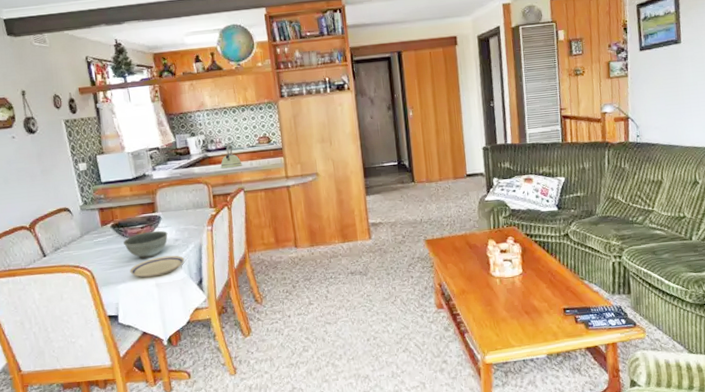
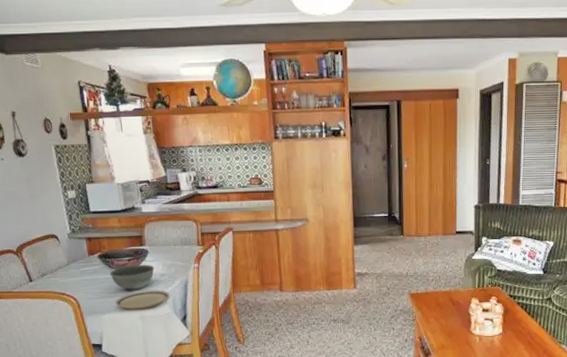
kettle: present [220,143,242,169] -> none [210,182,232,207]

